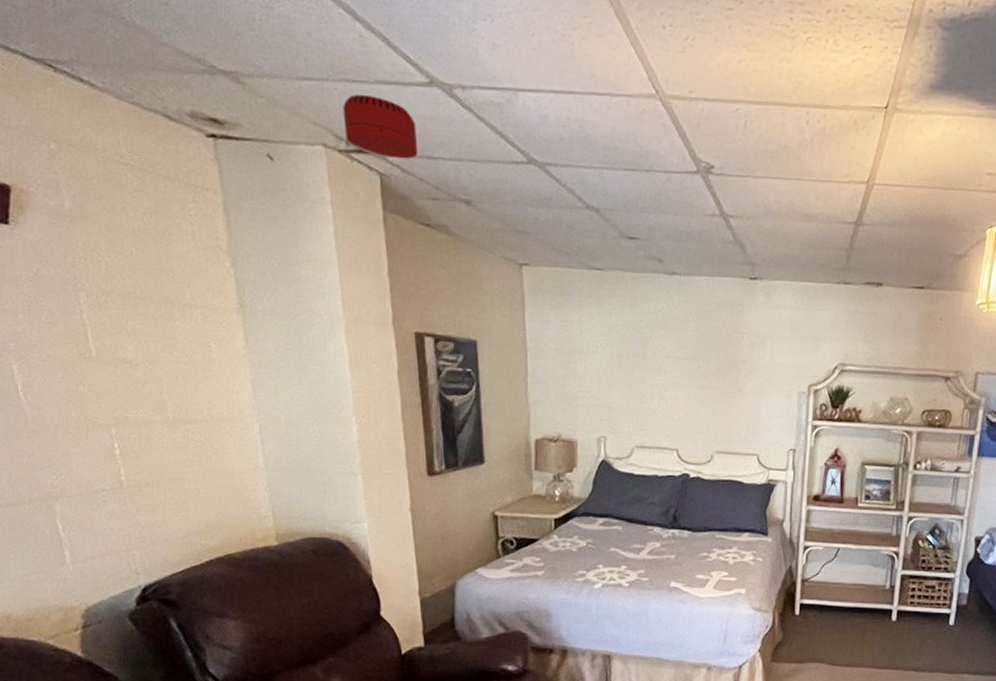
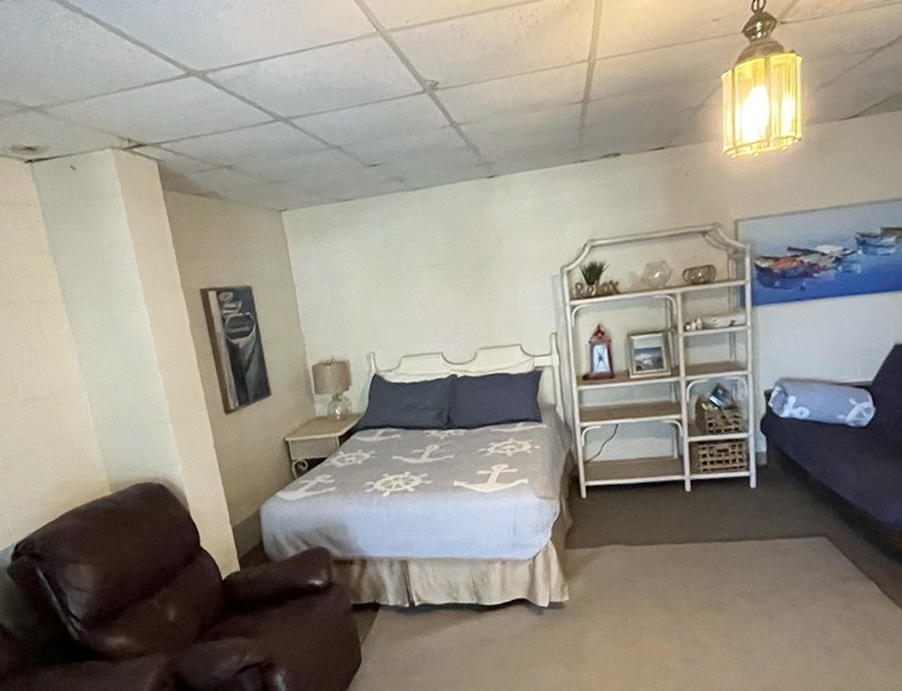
smoke detector: present [343,94,418,159] -> none [122,96,185,145]

